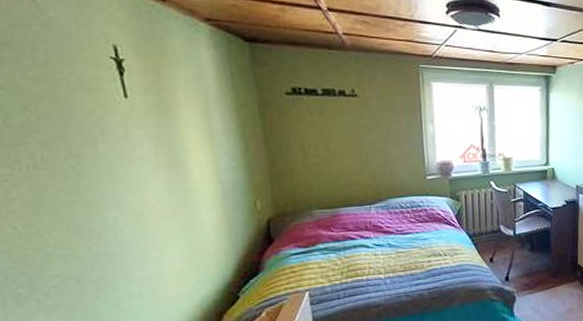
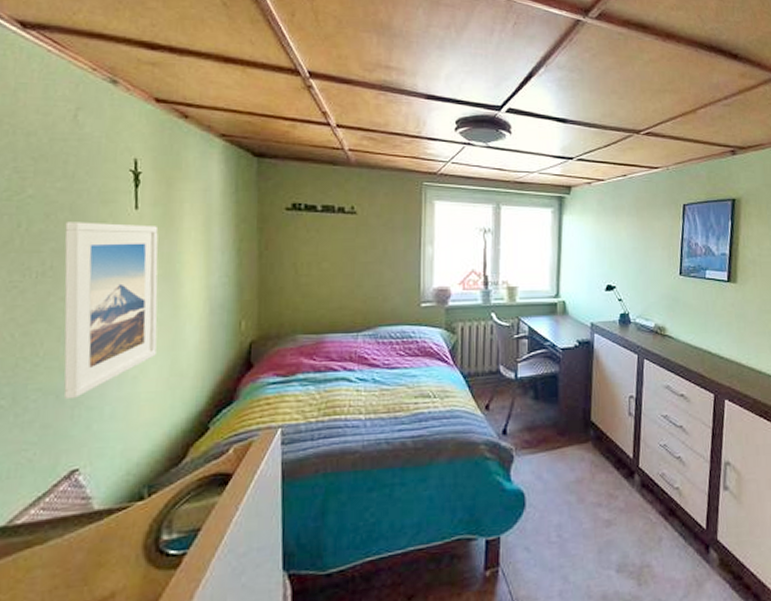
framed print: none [48,112,174,283] -> present [63,222,159,400]

